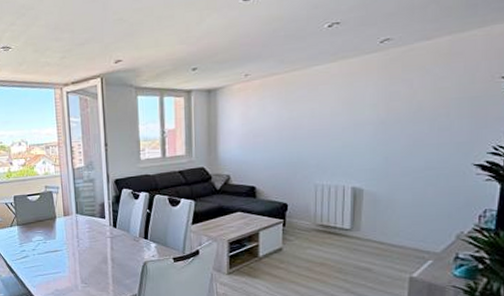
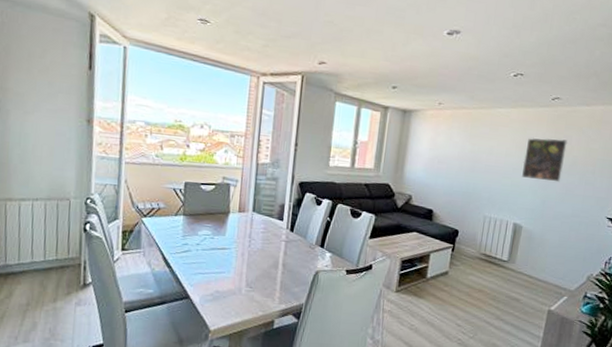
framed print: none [353,84,409,136] -> present [521,137,568,183]

